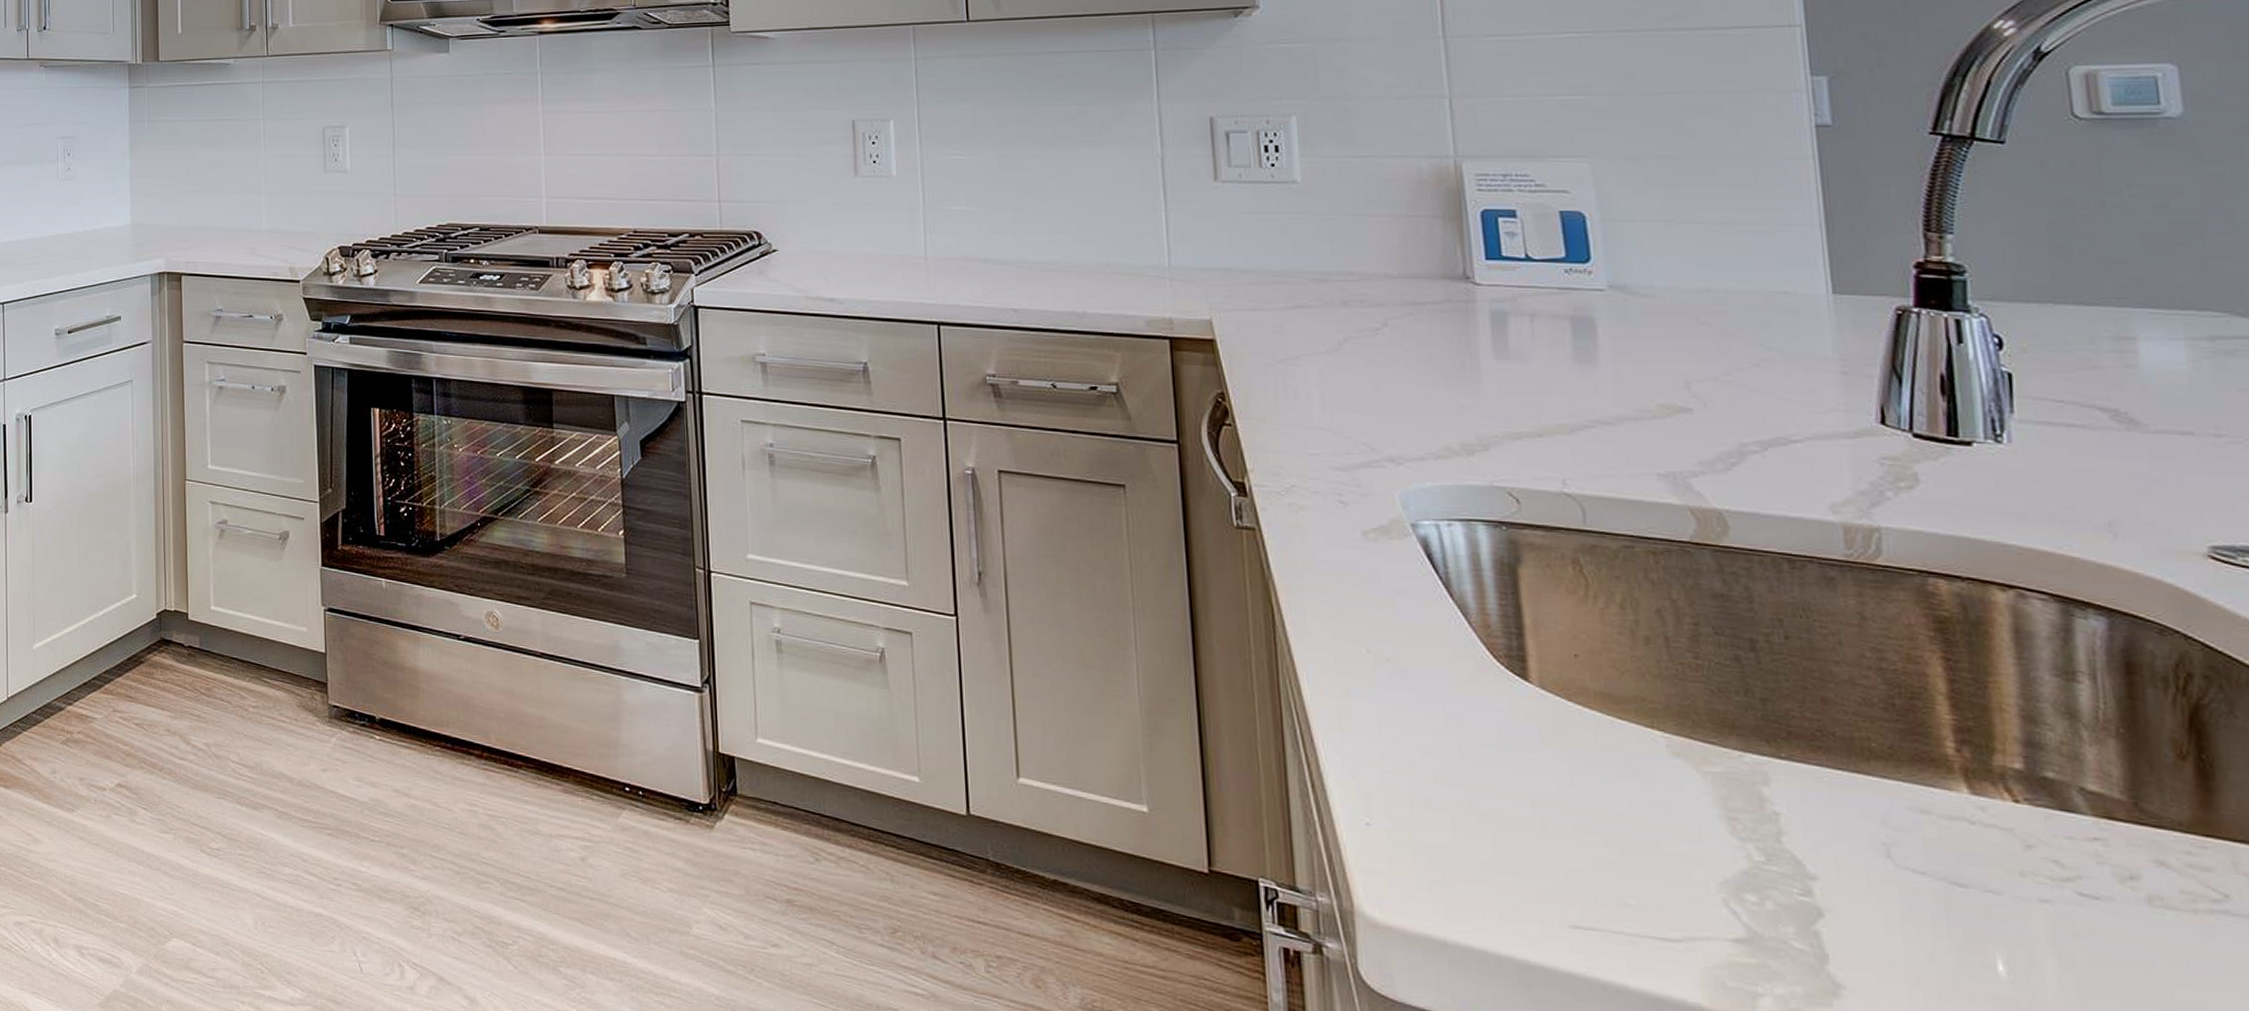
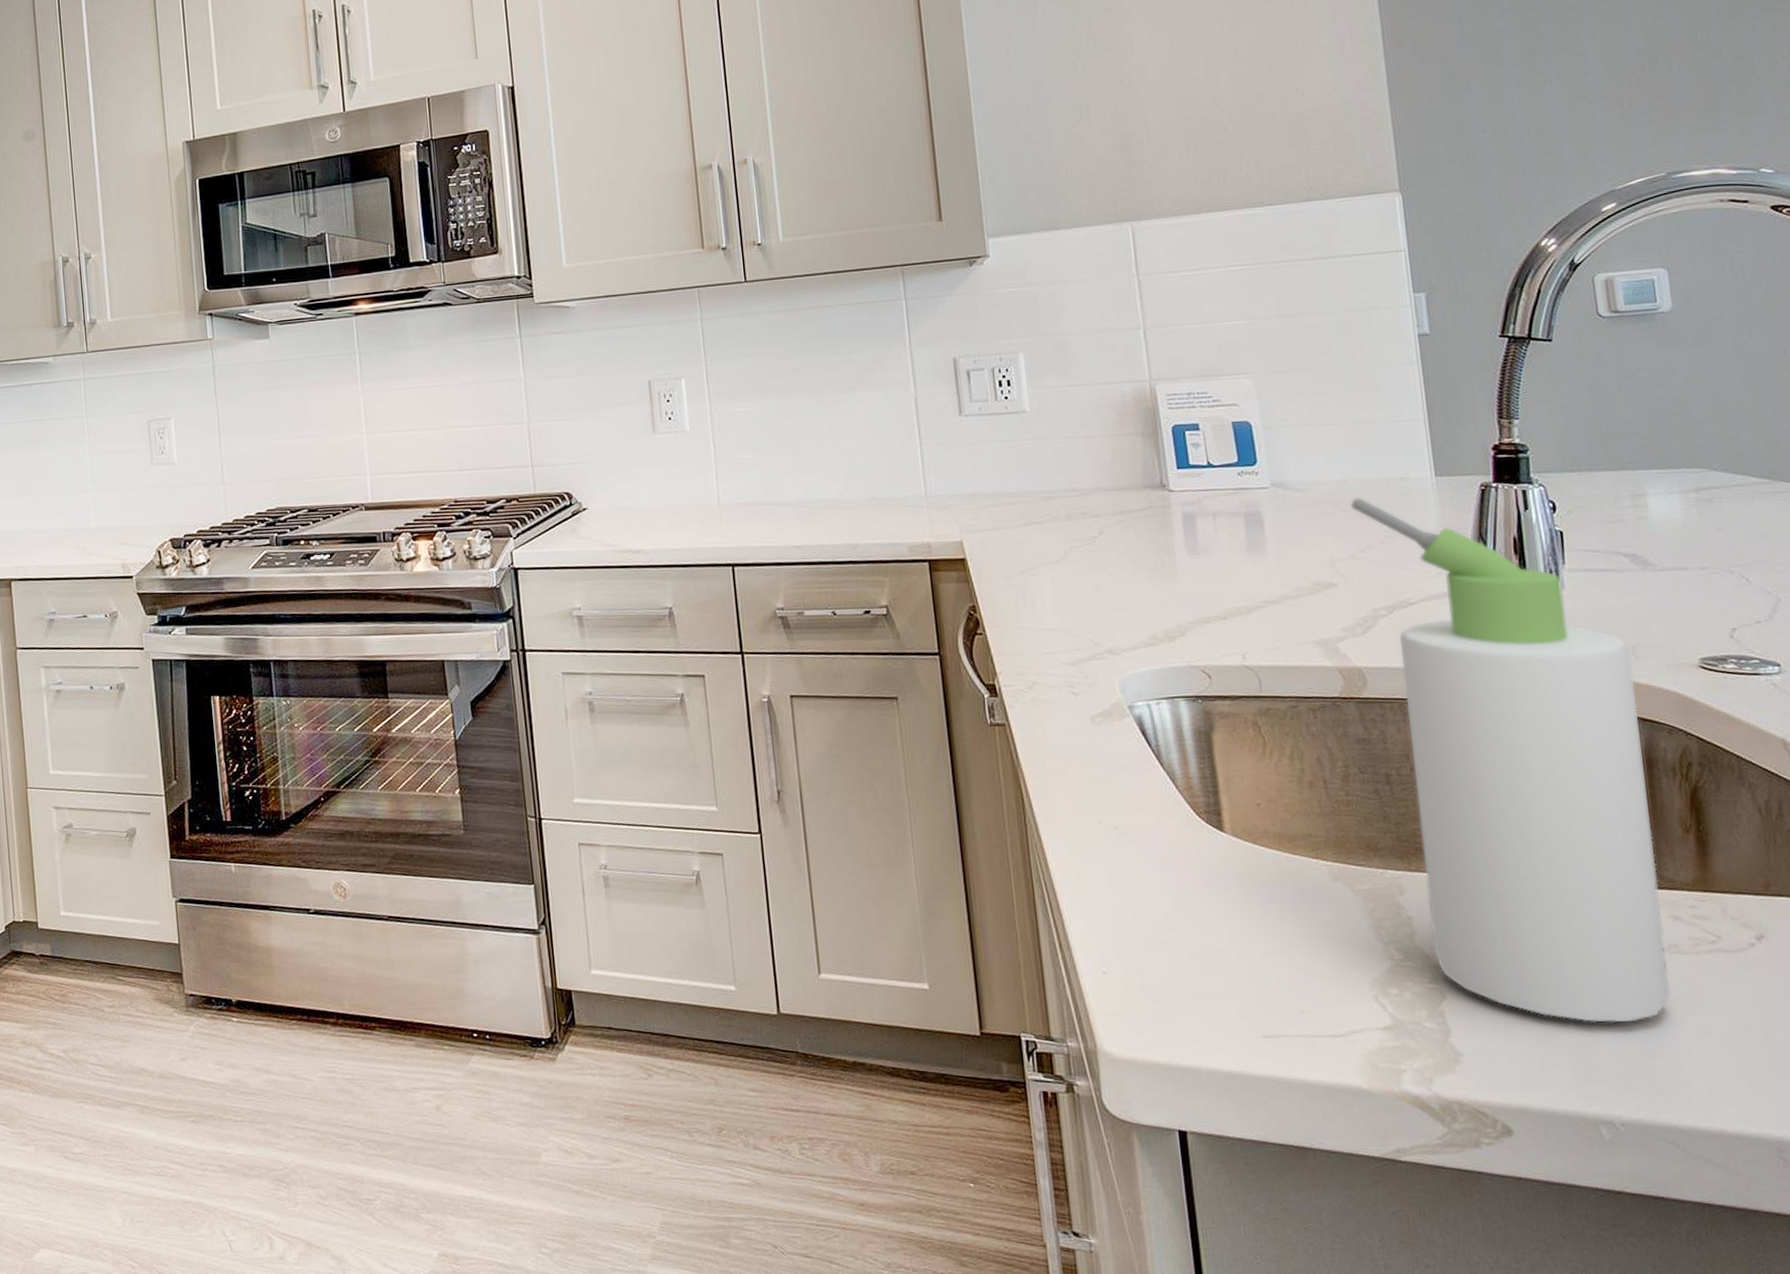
bottle: none [1715,310,2150,984] -> present [1351,497,1671,1023]

